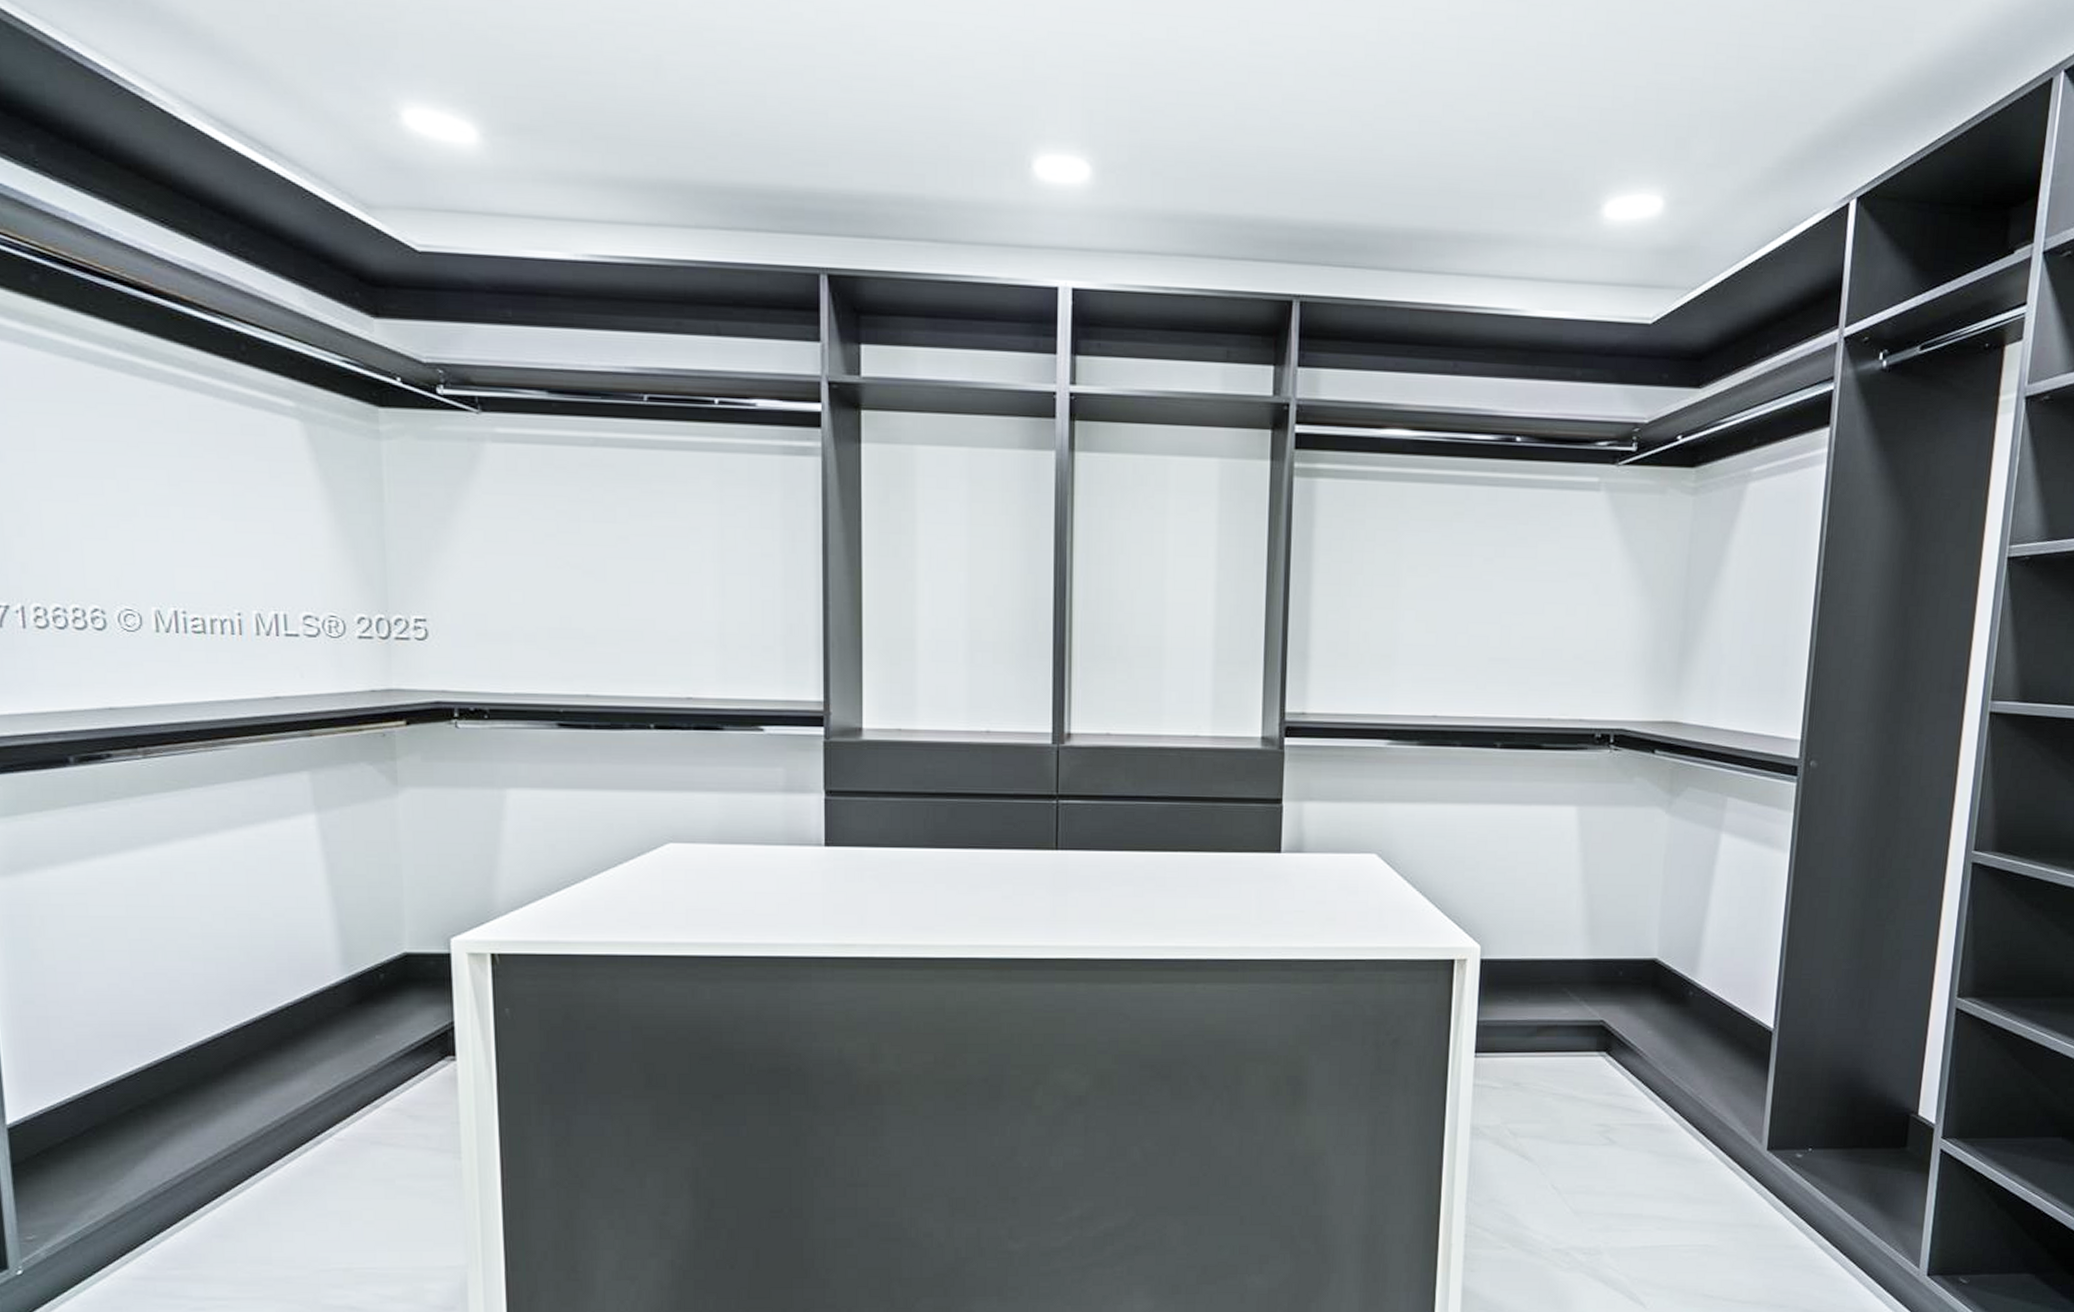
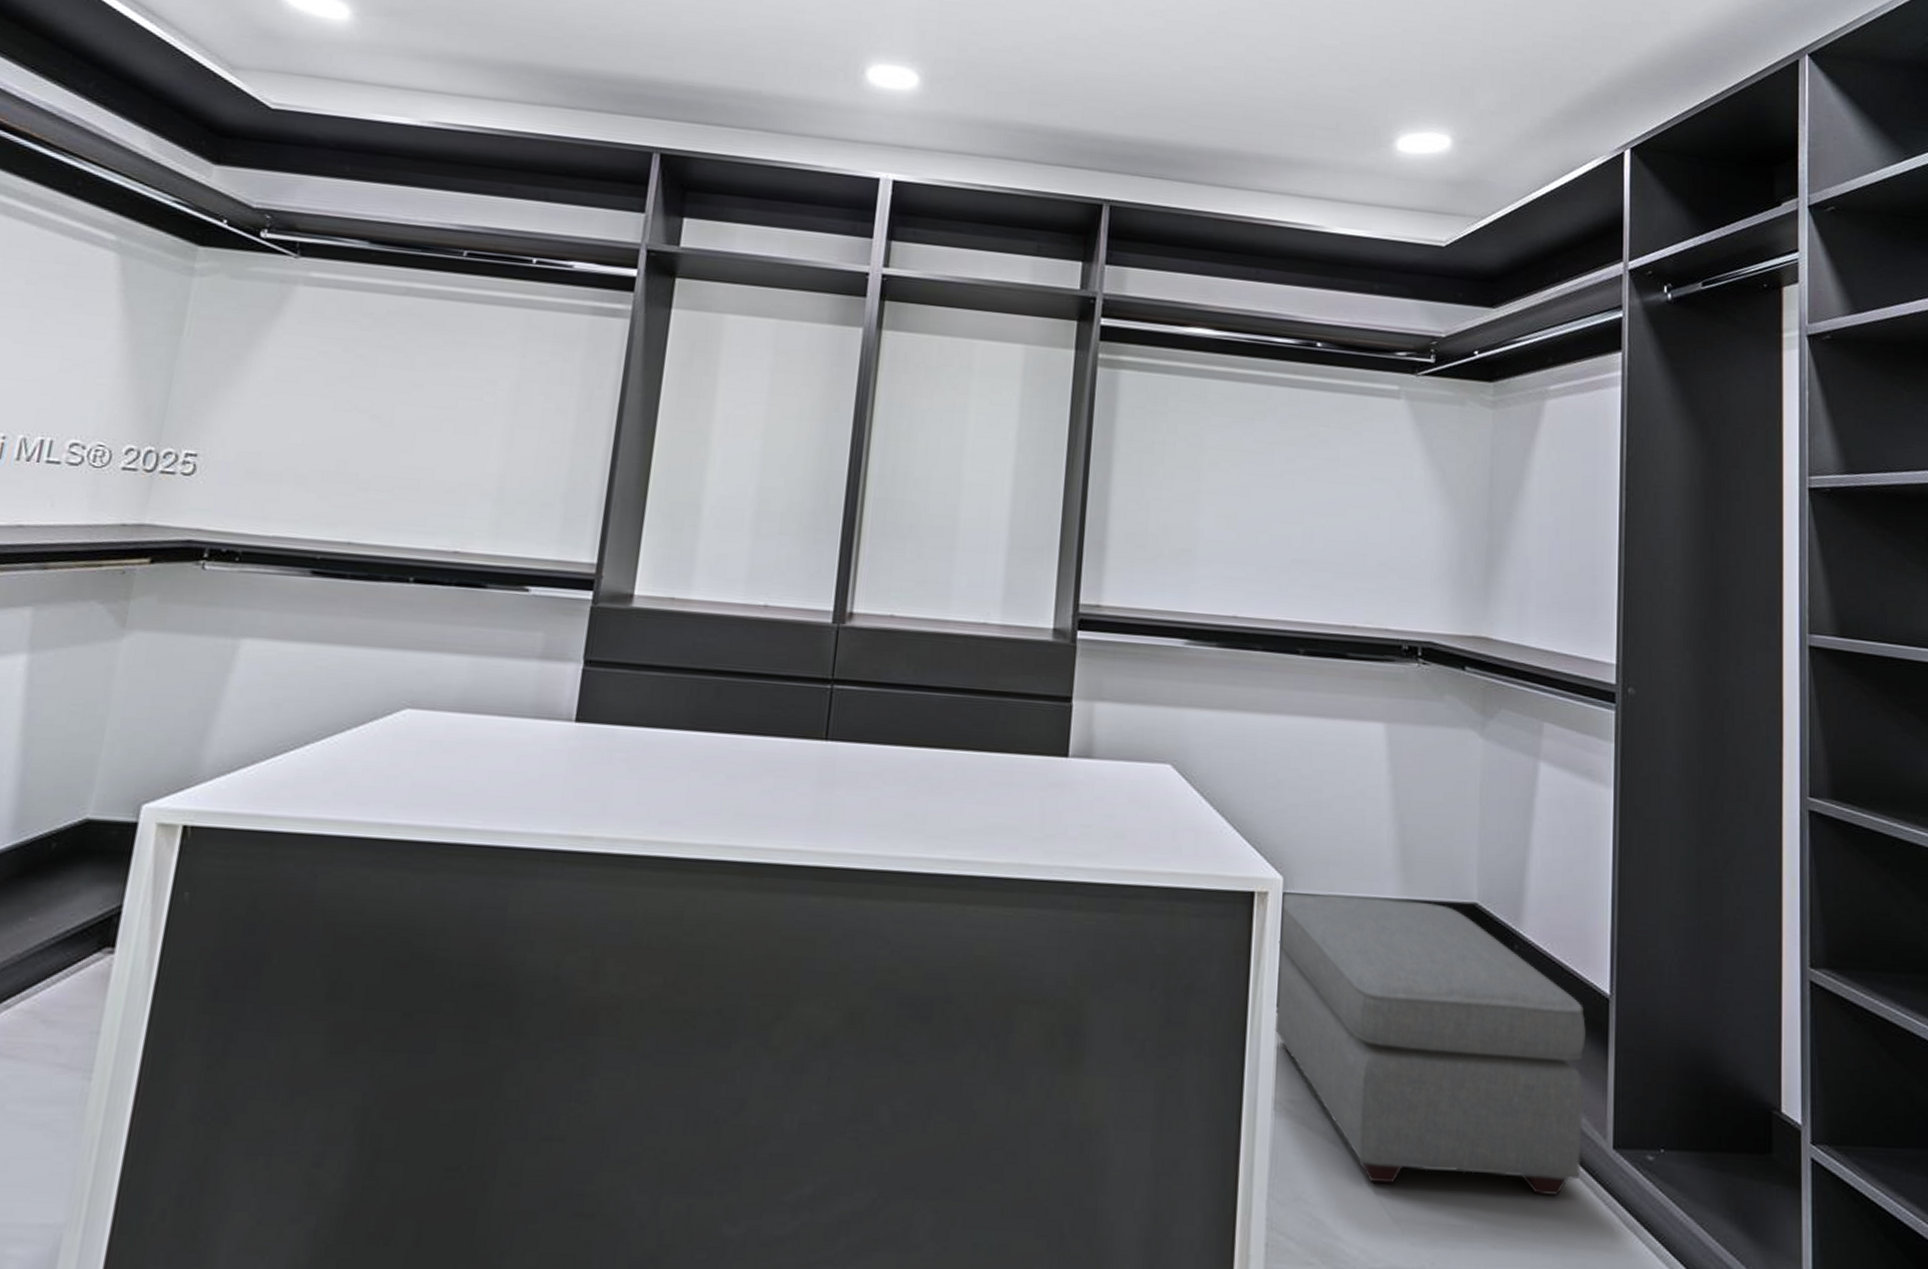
ottoman: none [1472,957,1750,1189] -> present [1274,893,1586,1196]

